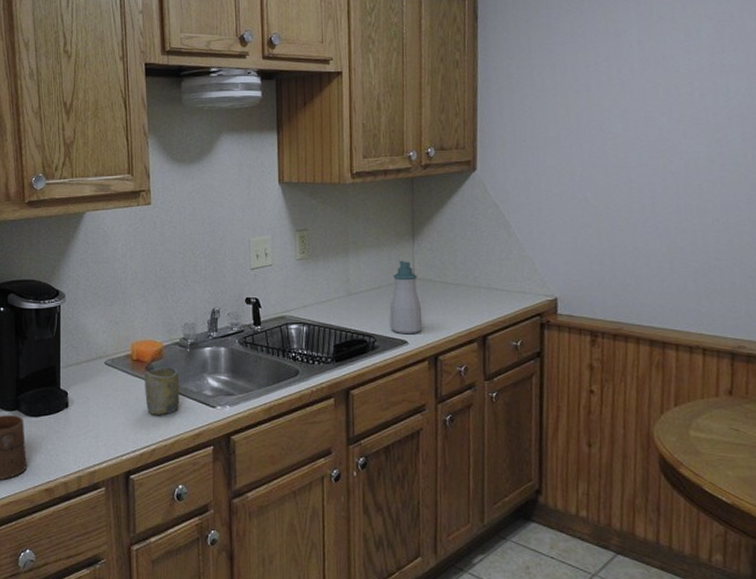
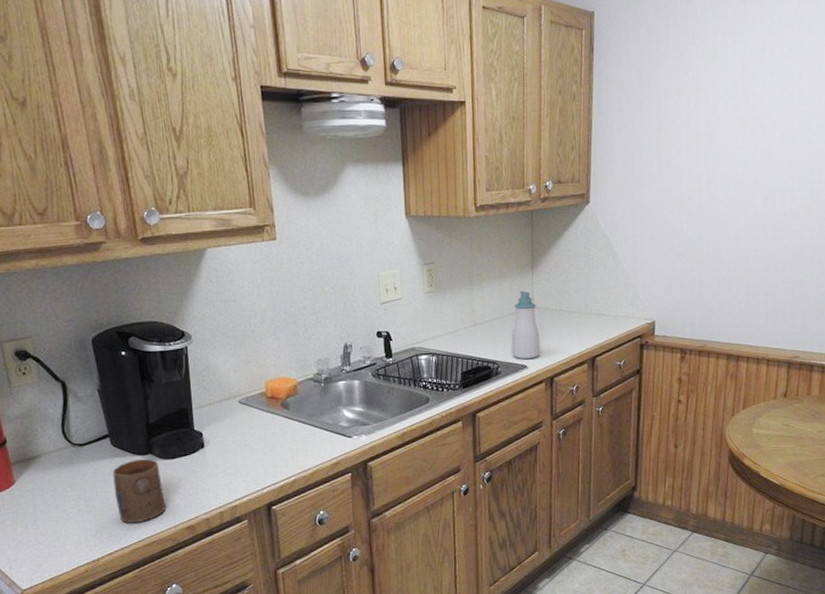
cup: present [145,366,180,415] -> none [280,401,317,449]

